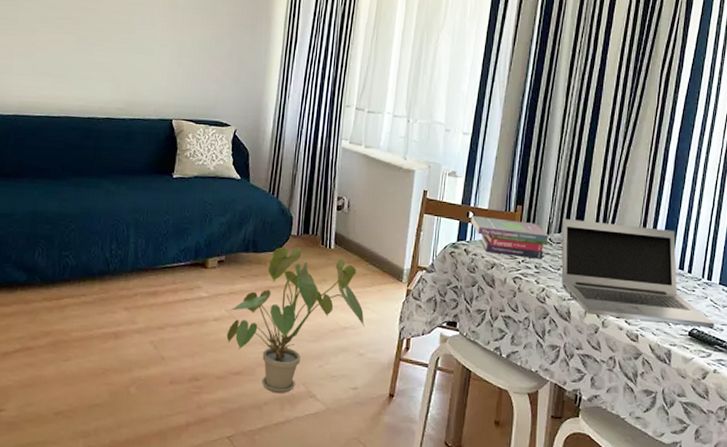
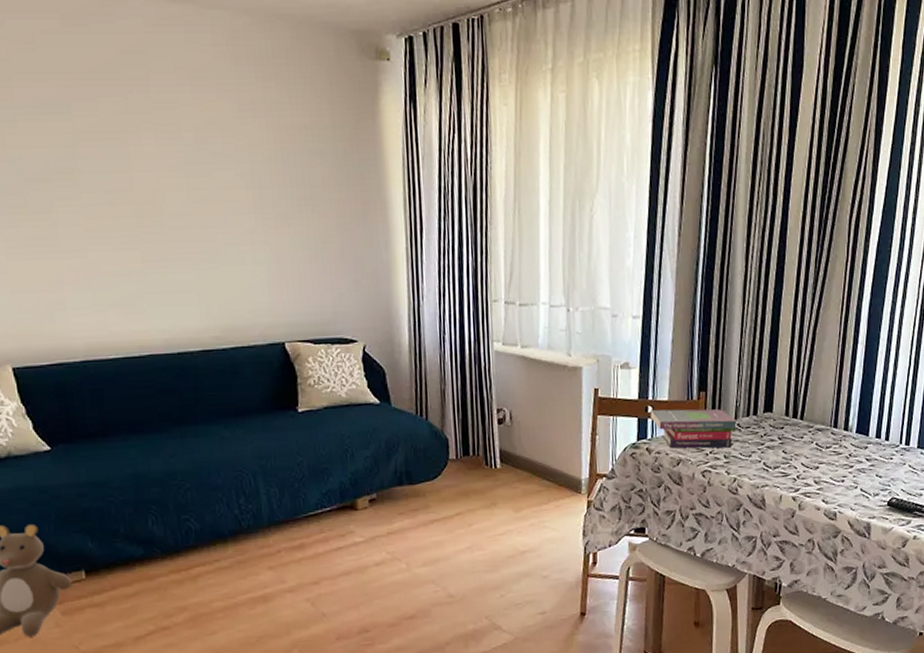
house plant: present [226,248,364,394] -> none [391,472,545,632]
laptop: present [561,219,715,328] -> none [749,397,914,500]

